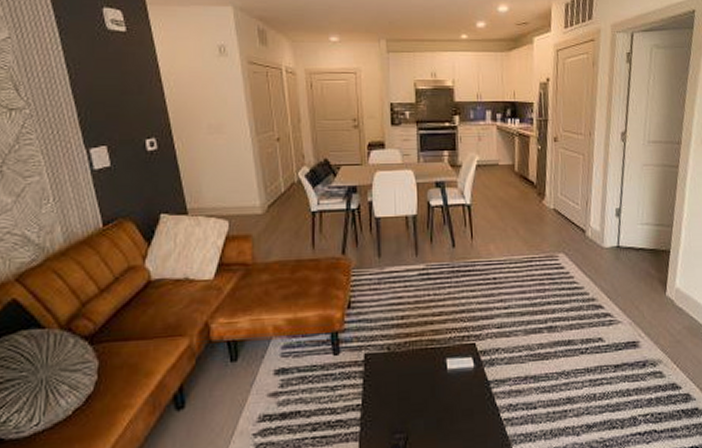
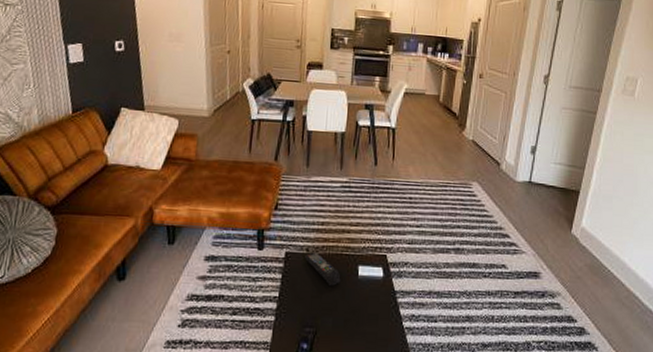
remote control: none [387,349,429,386] -> present [305,252,341,287]

